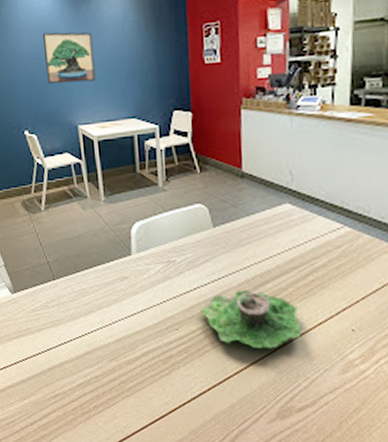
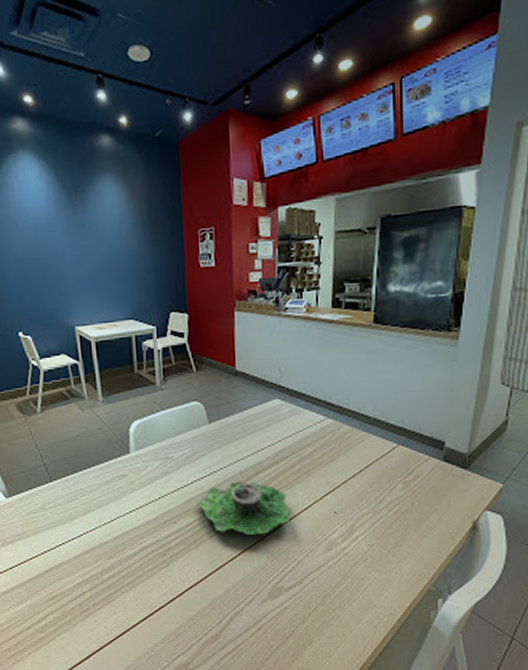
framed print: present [43,32,96,84] -> none [38,232,93,285]

